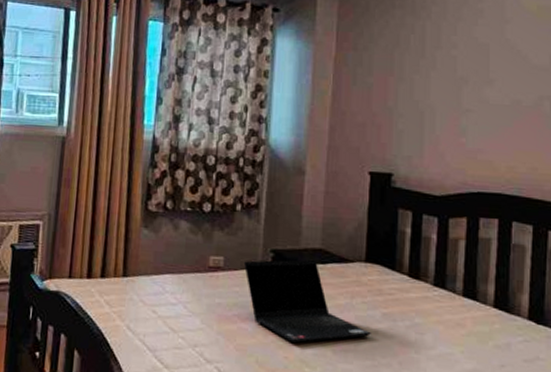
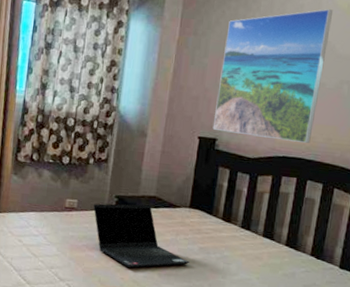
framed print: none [386,13,519,175] -> present [212,9,333,143]

